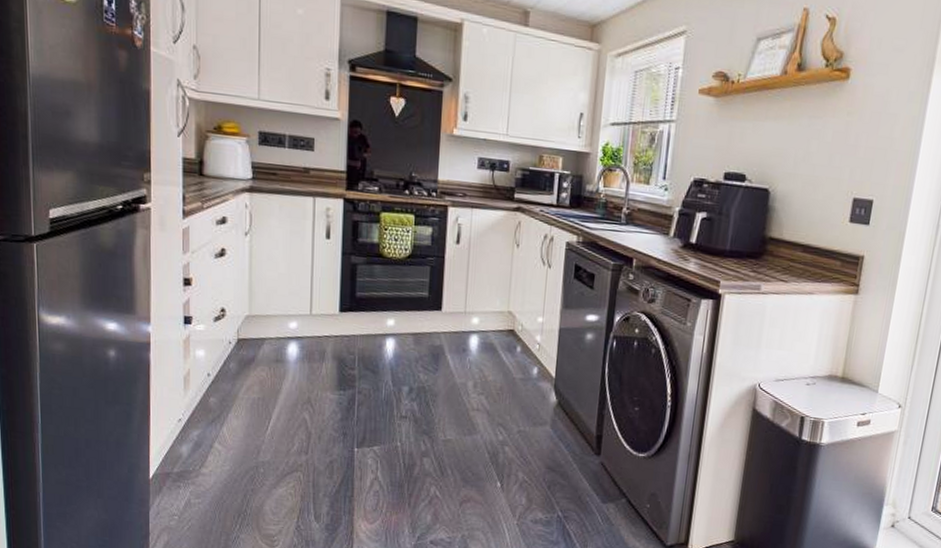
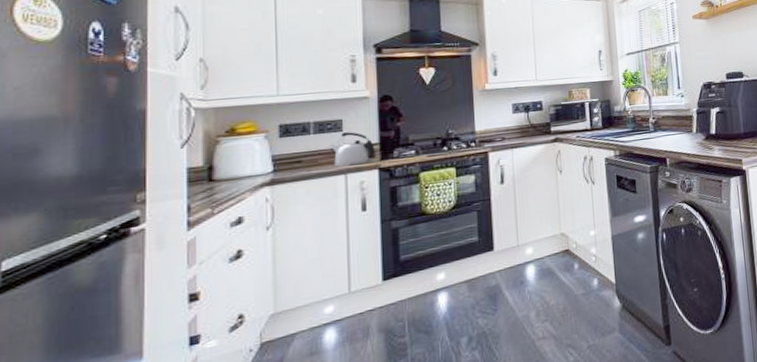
kettle: none [301,153,342,190] -> present [329,132,375,168]

